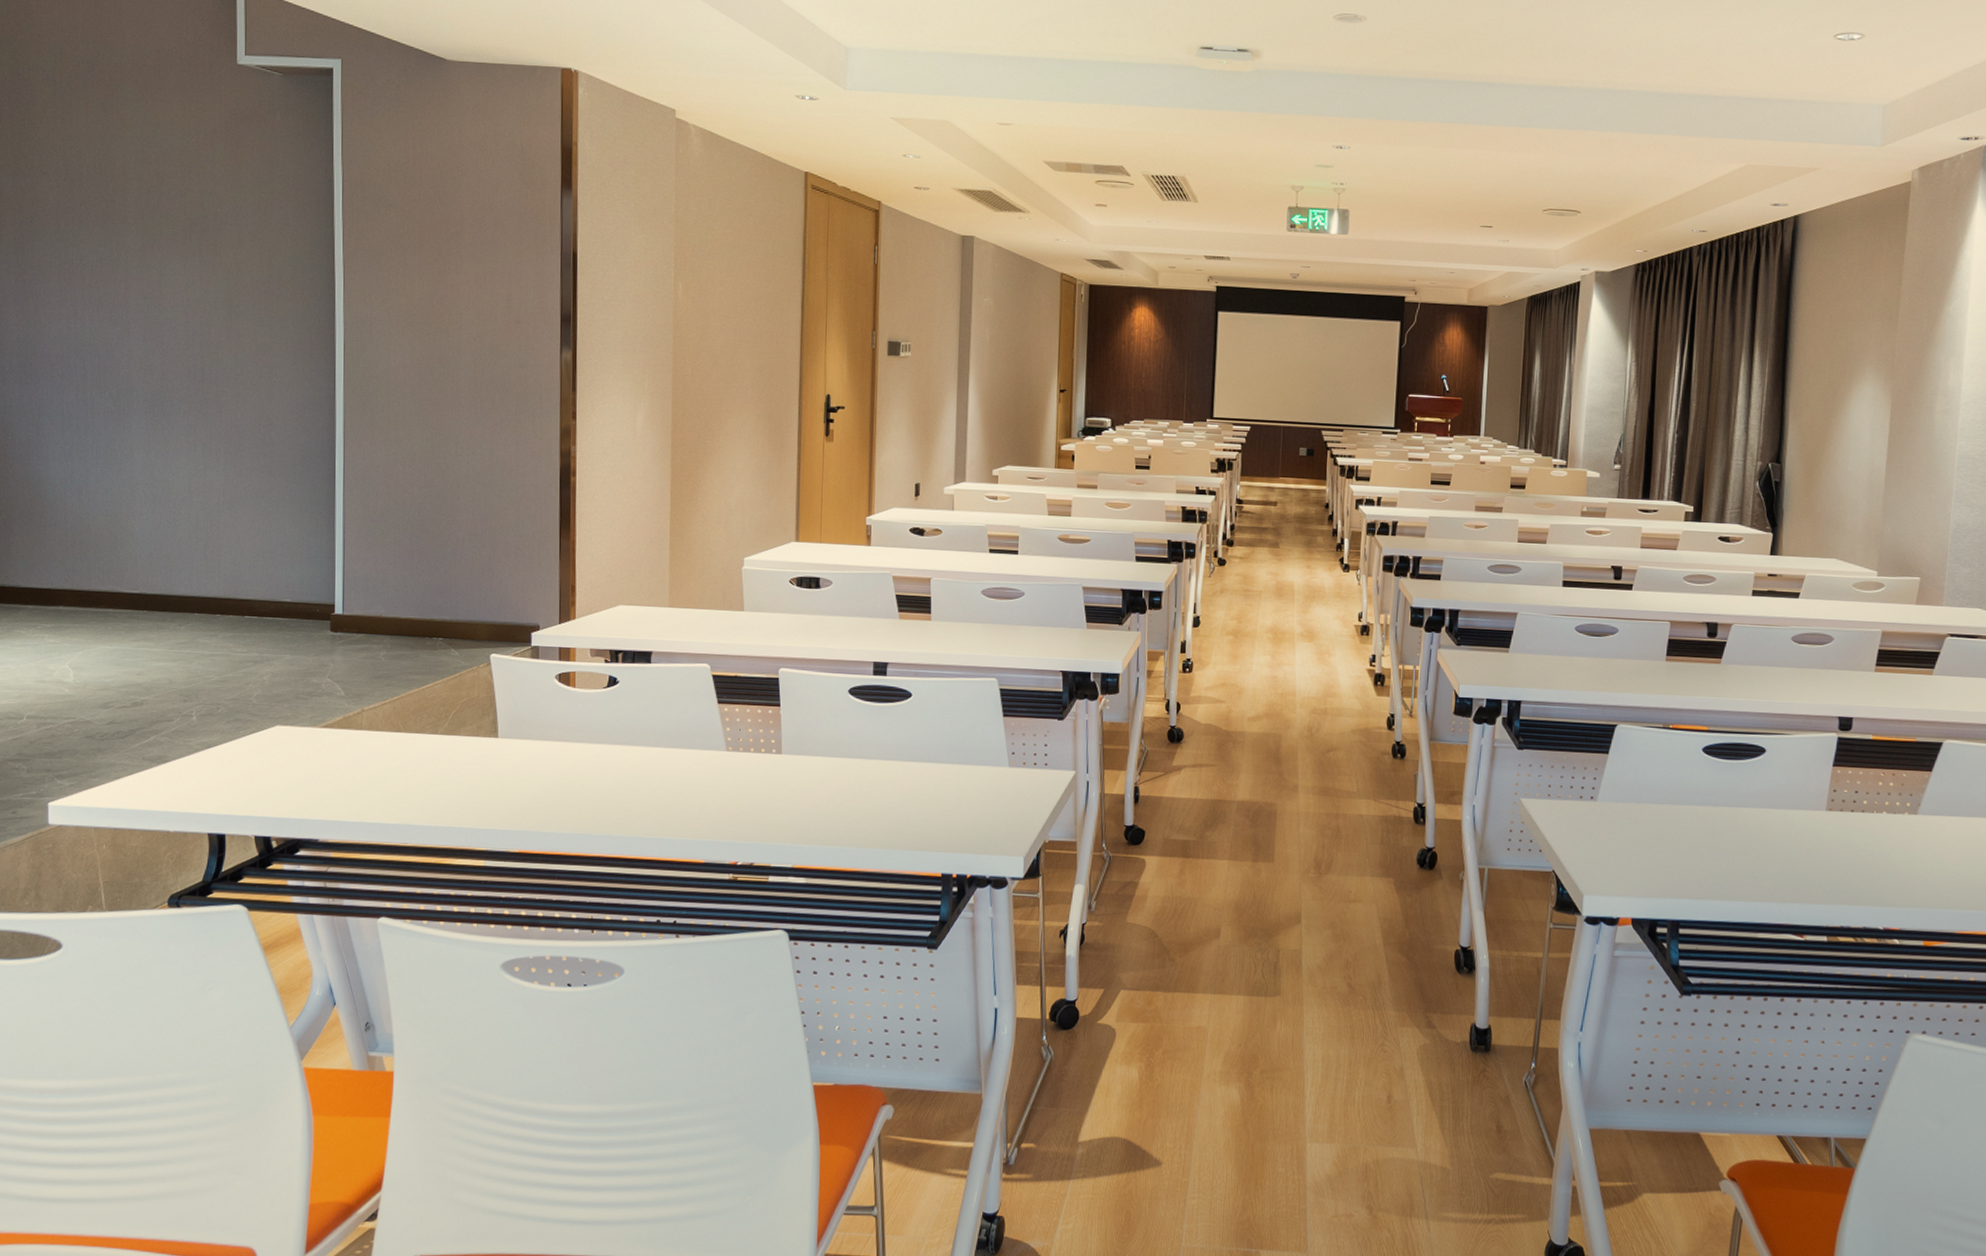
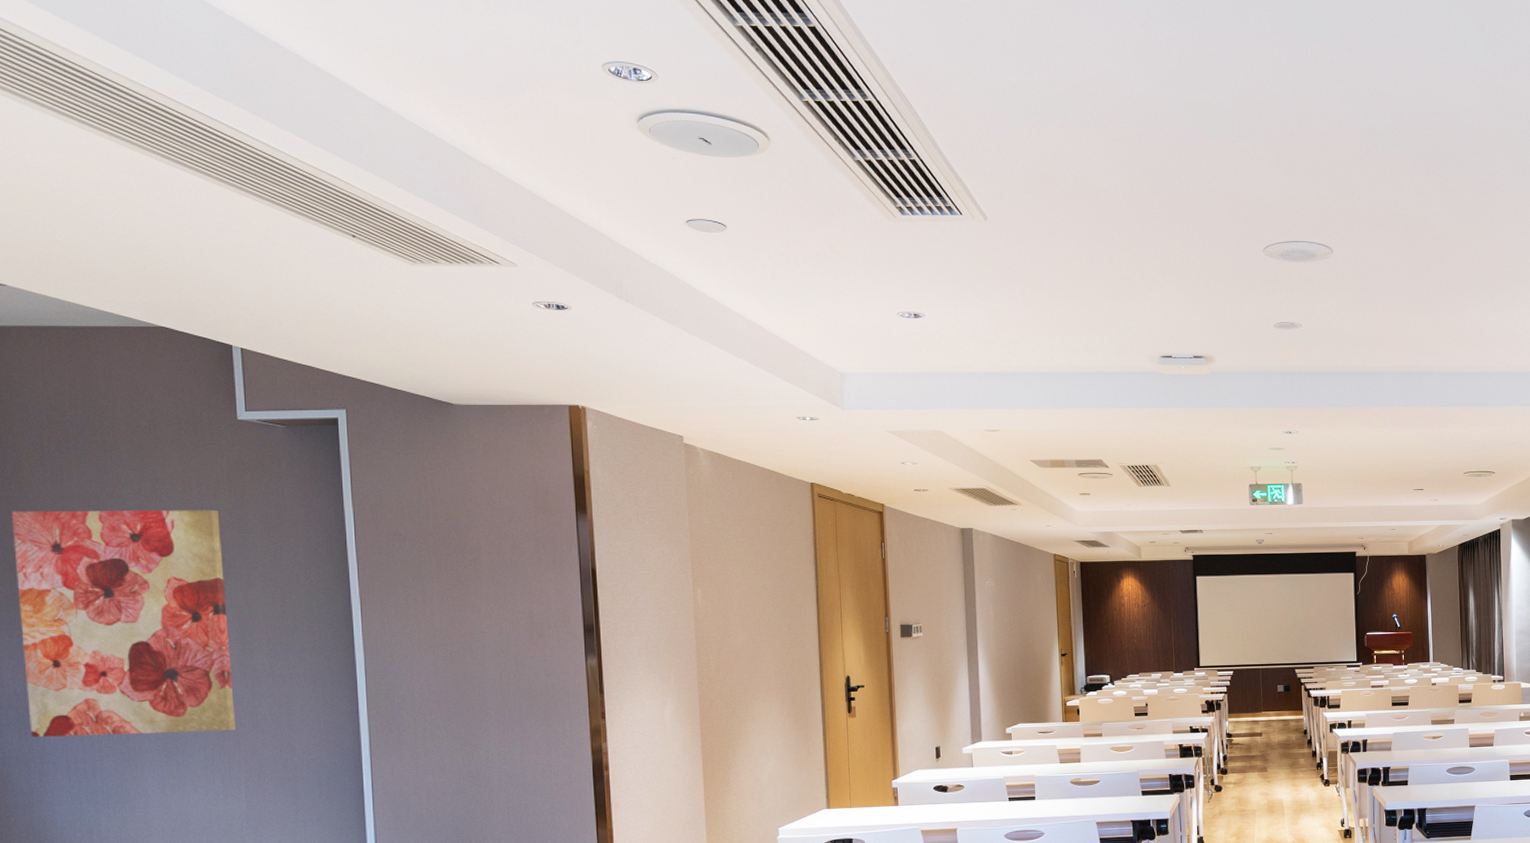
wall art: none [23,148,219,398] -> present [11,510,236,737]

